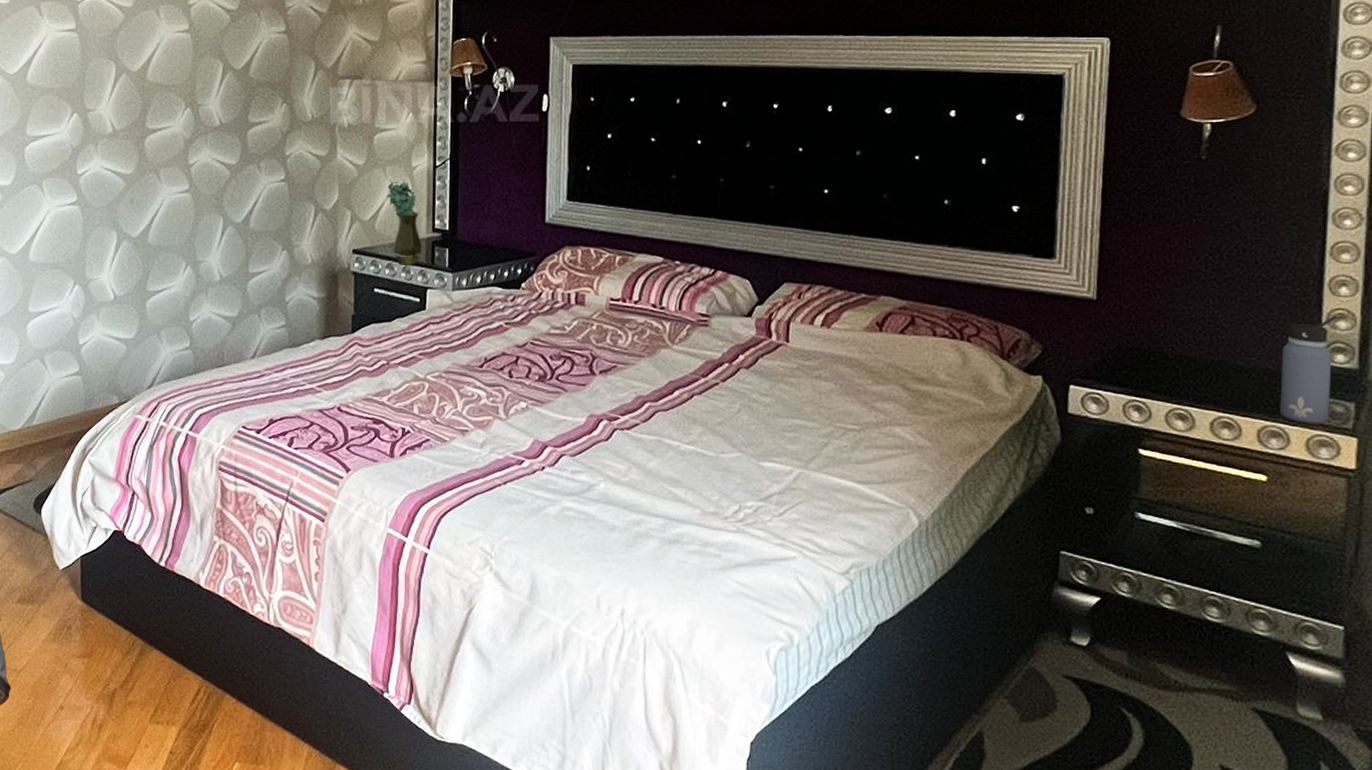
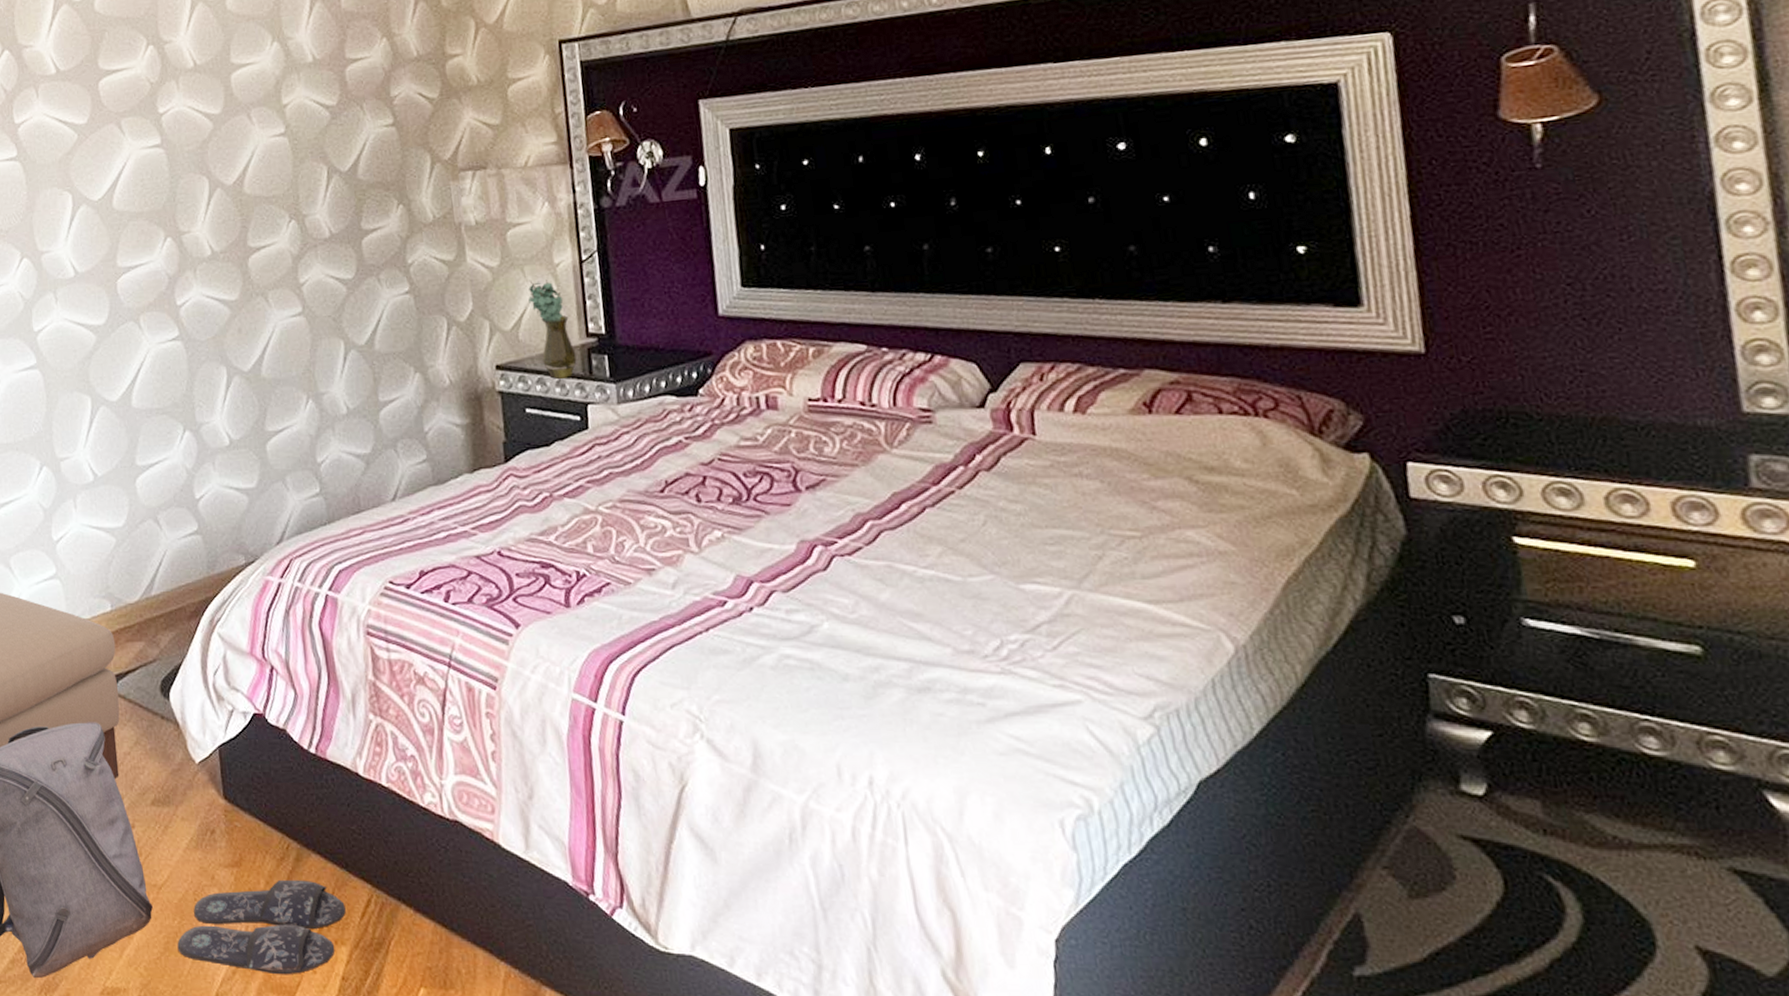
slippers: none [30,669,178,748] -> present [177,879,346,975]
water bottle: present [1280,315,1339,426] -> none [1687,347,1769,491]

